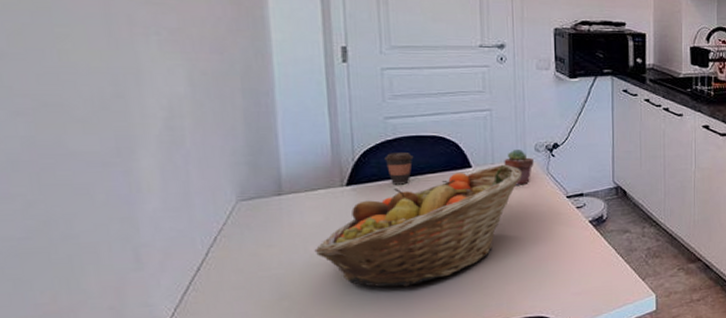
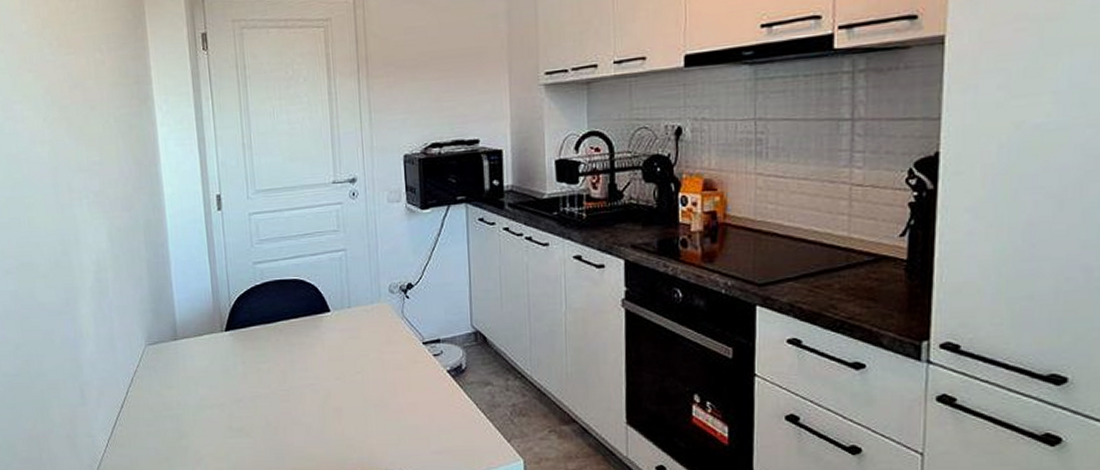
fruit basket: present [314,164,522,287] -> none [203,307,377,434]
coffee cup: present [384,153,414,185] -> none [255,297,279,330]
potted succulent: present [504,150,534,185] -> none [360,291,389,330]

